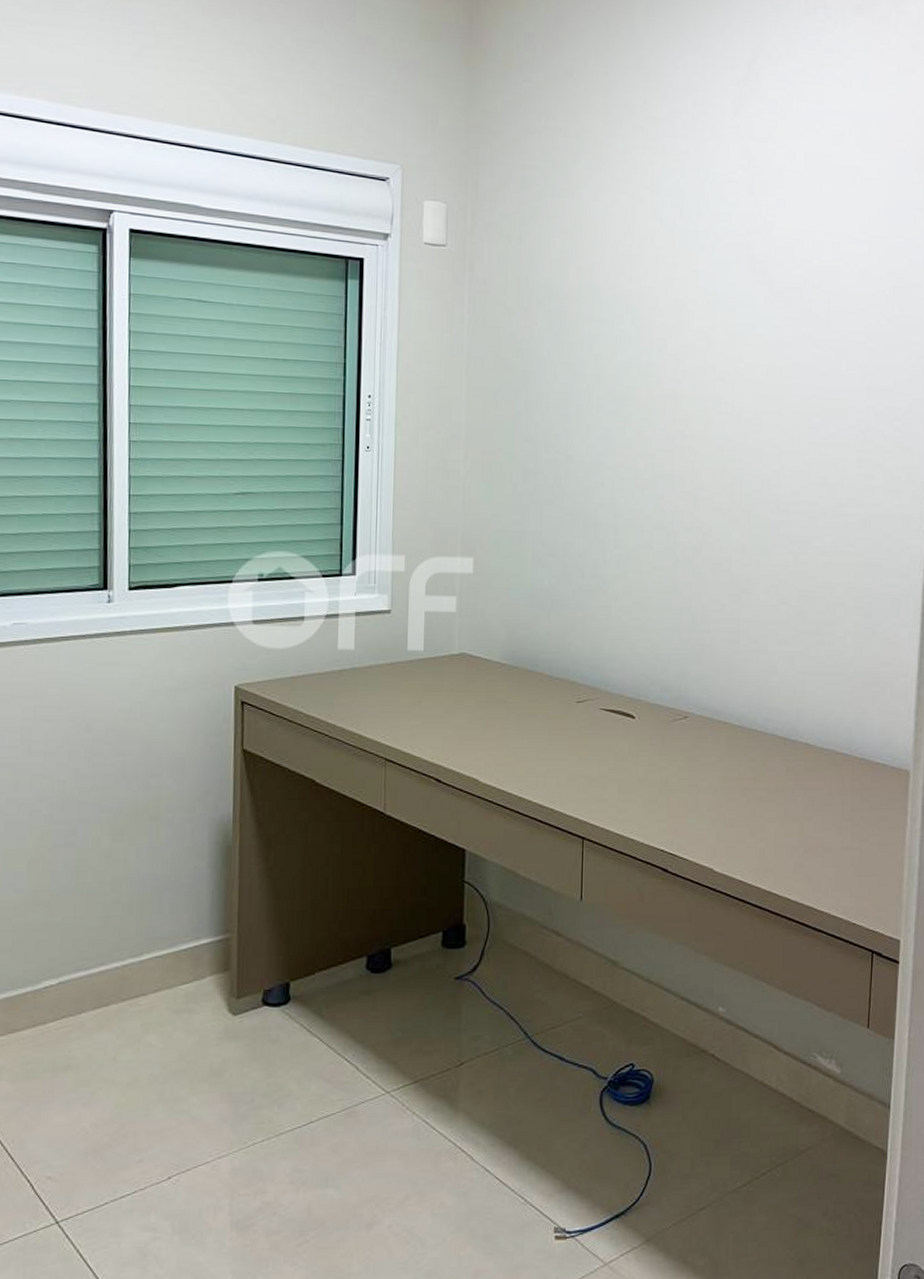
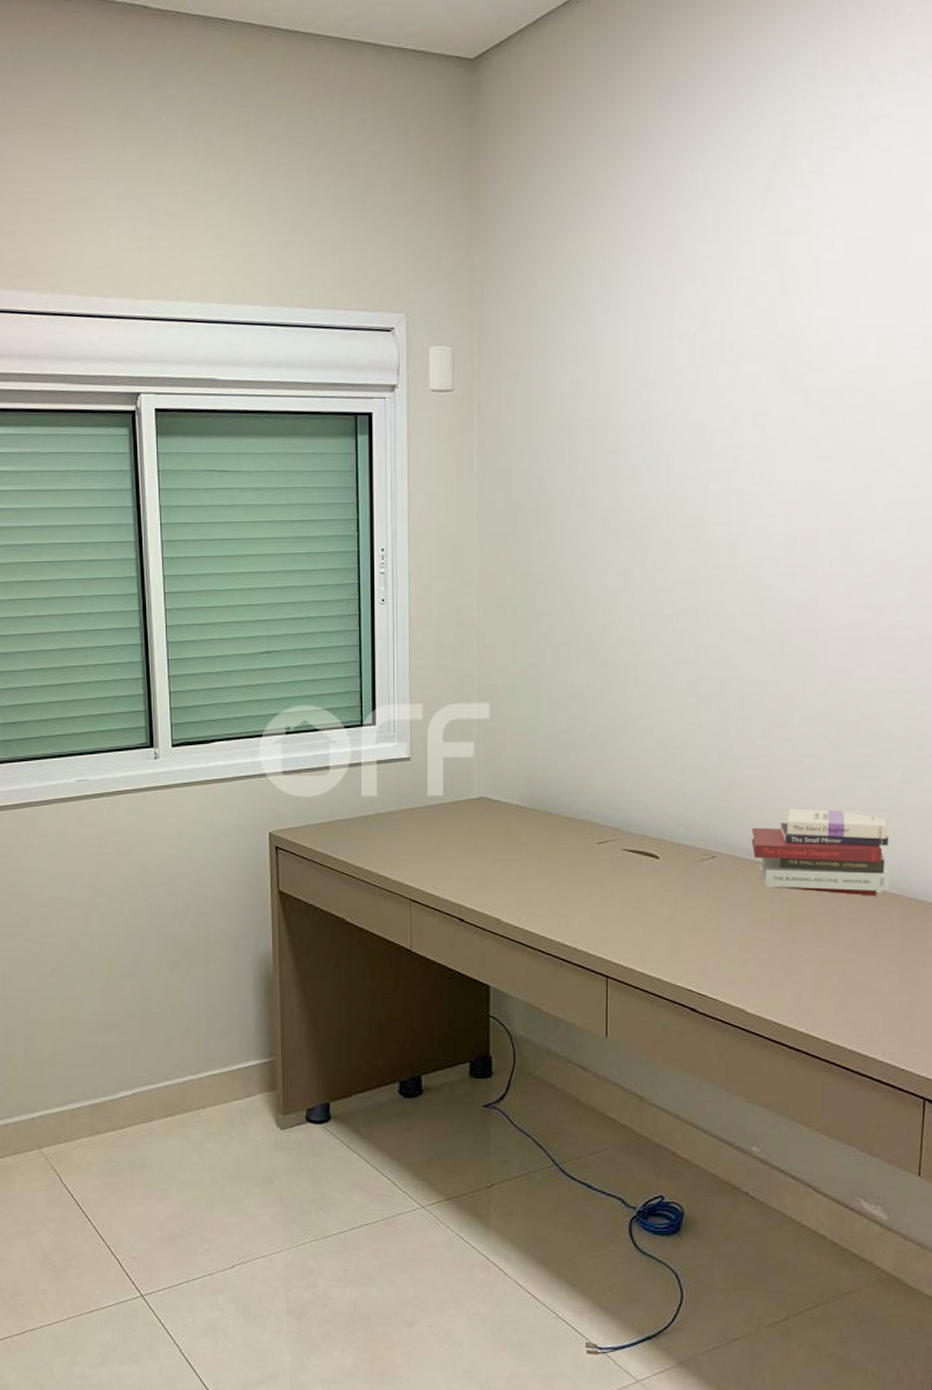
books: none [720,671,843,756] -> present [751,808,890,896]

